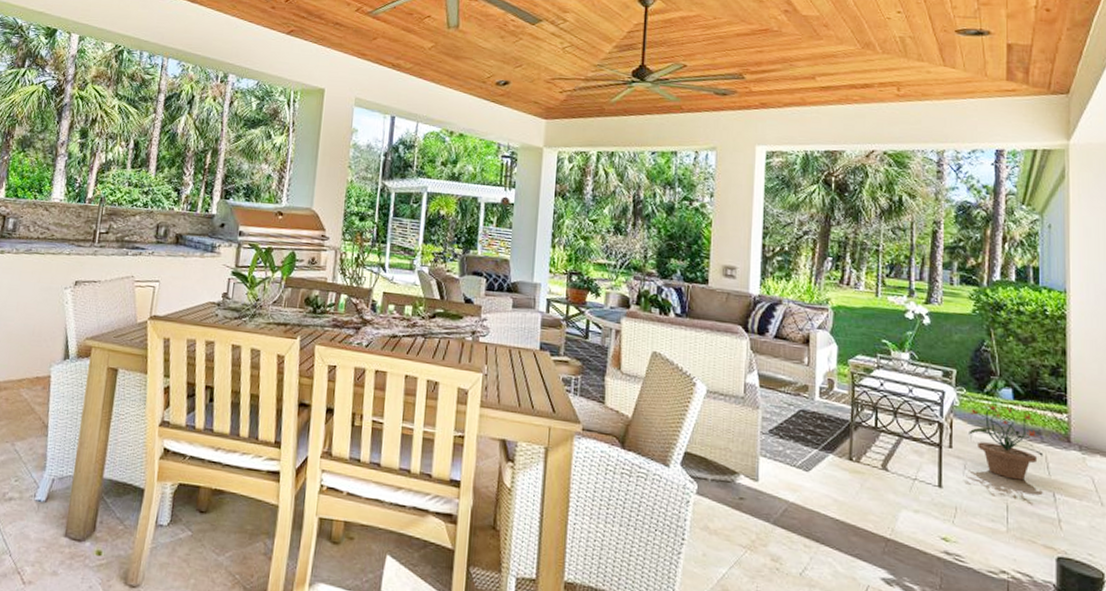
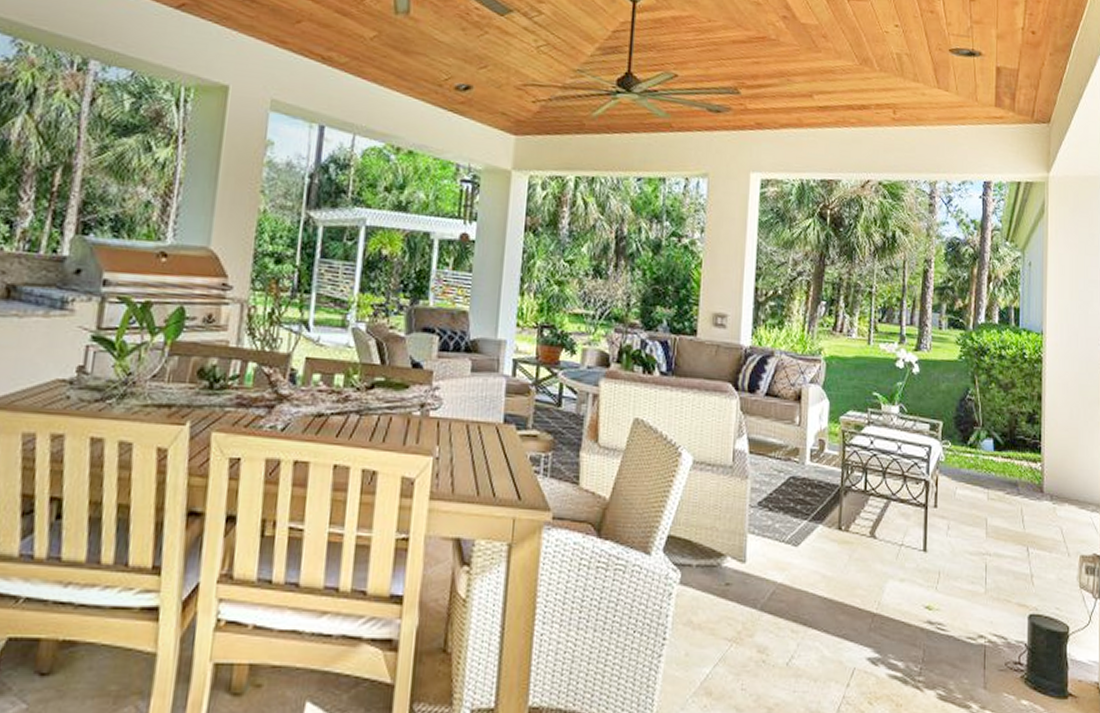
potted plant: present [969,404,1044,481] -> none [953,457,1019,537]

